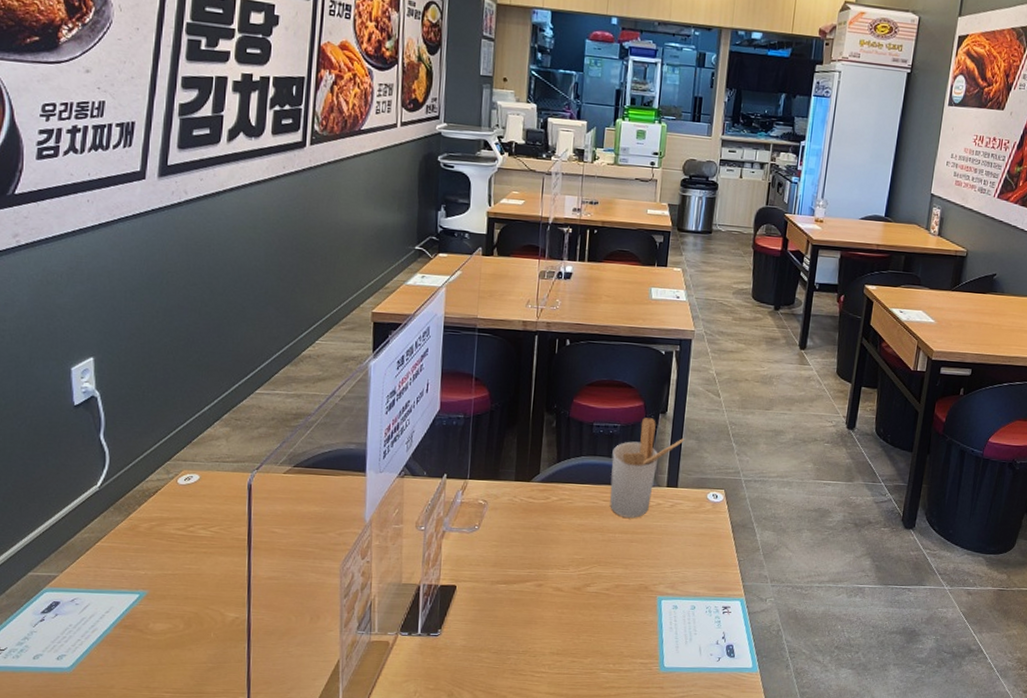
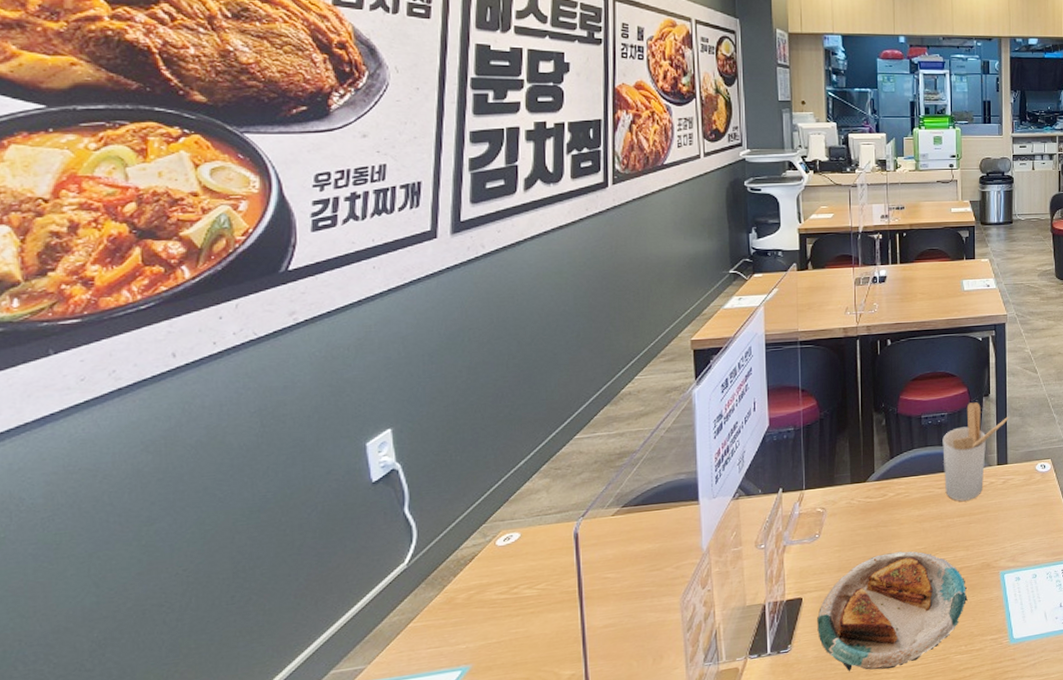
plate: none [468,557,621,672] -> present [817,551,968,672]

